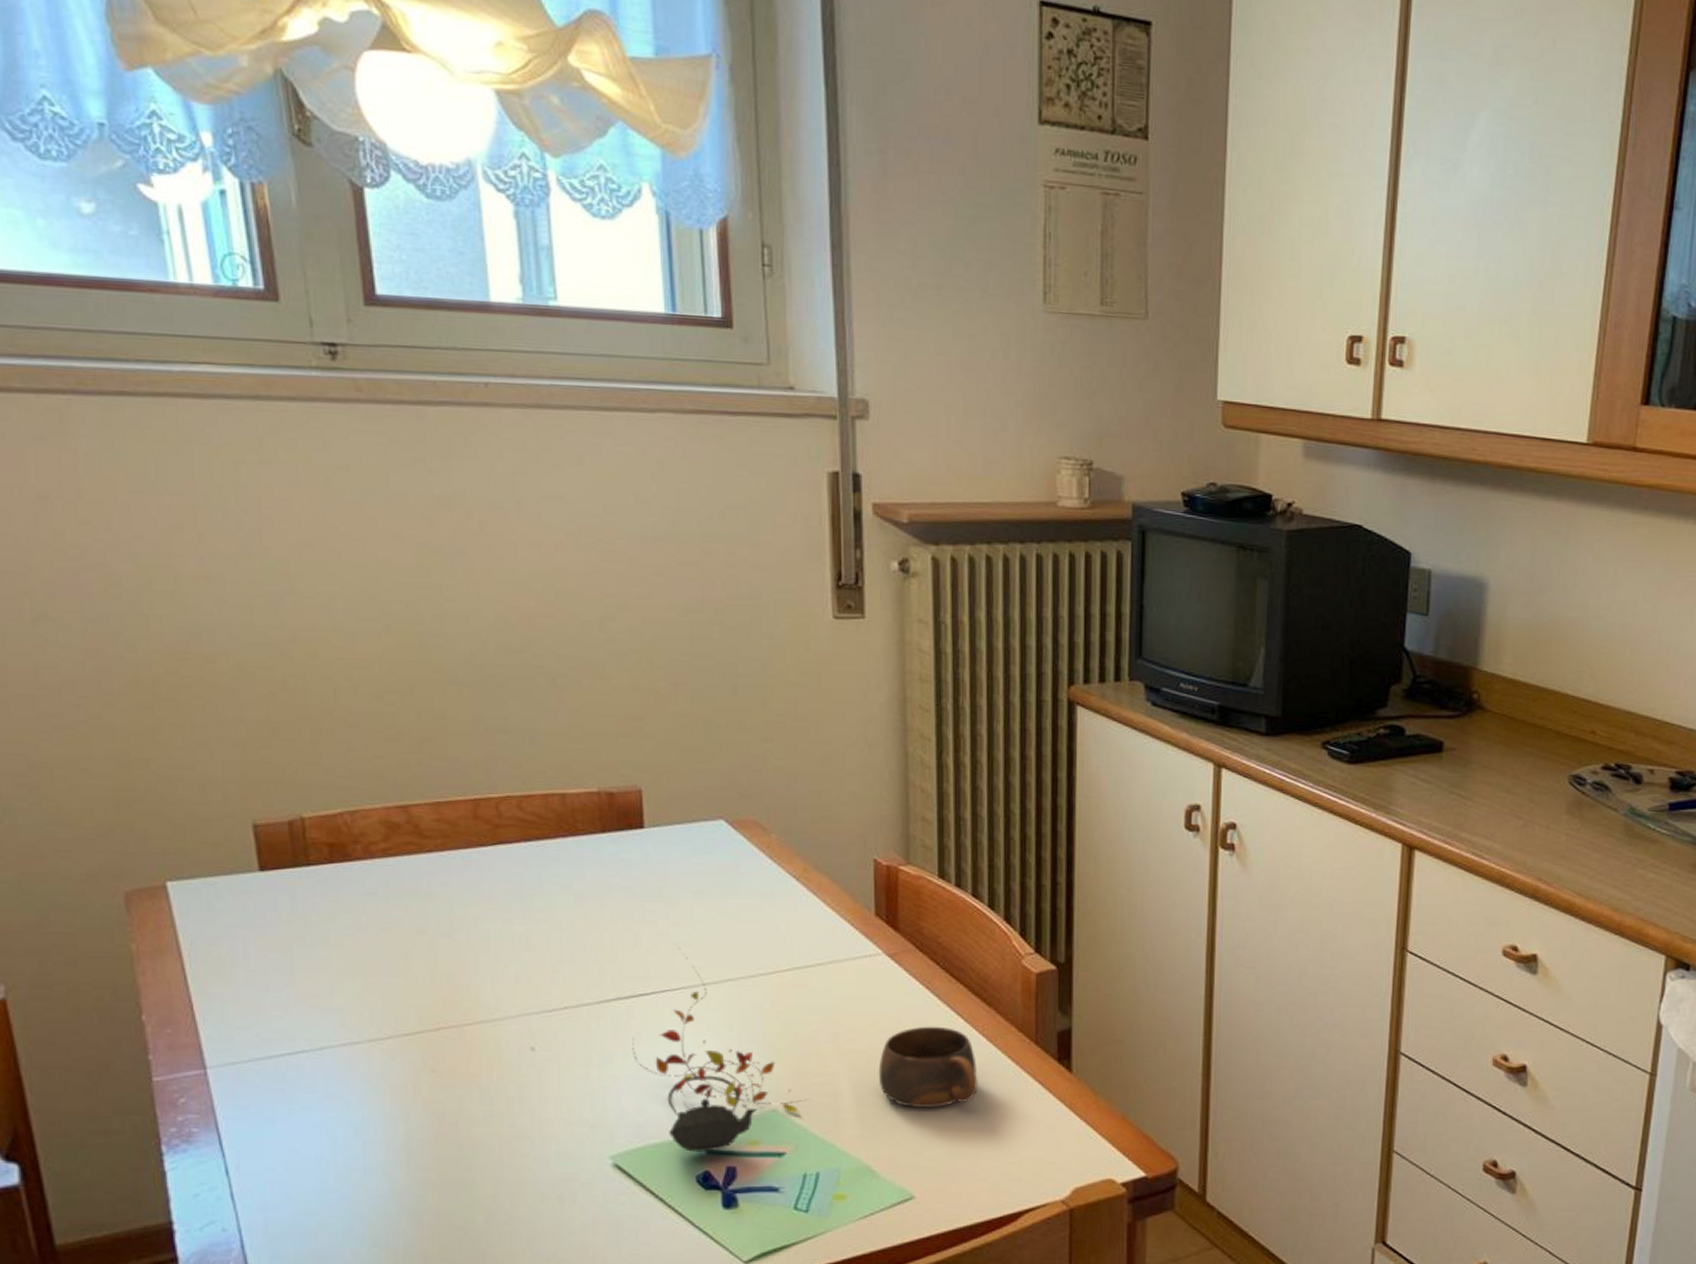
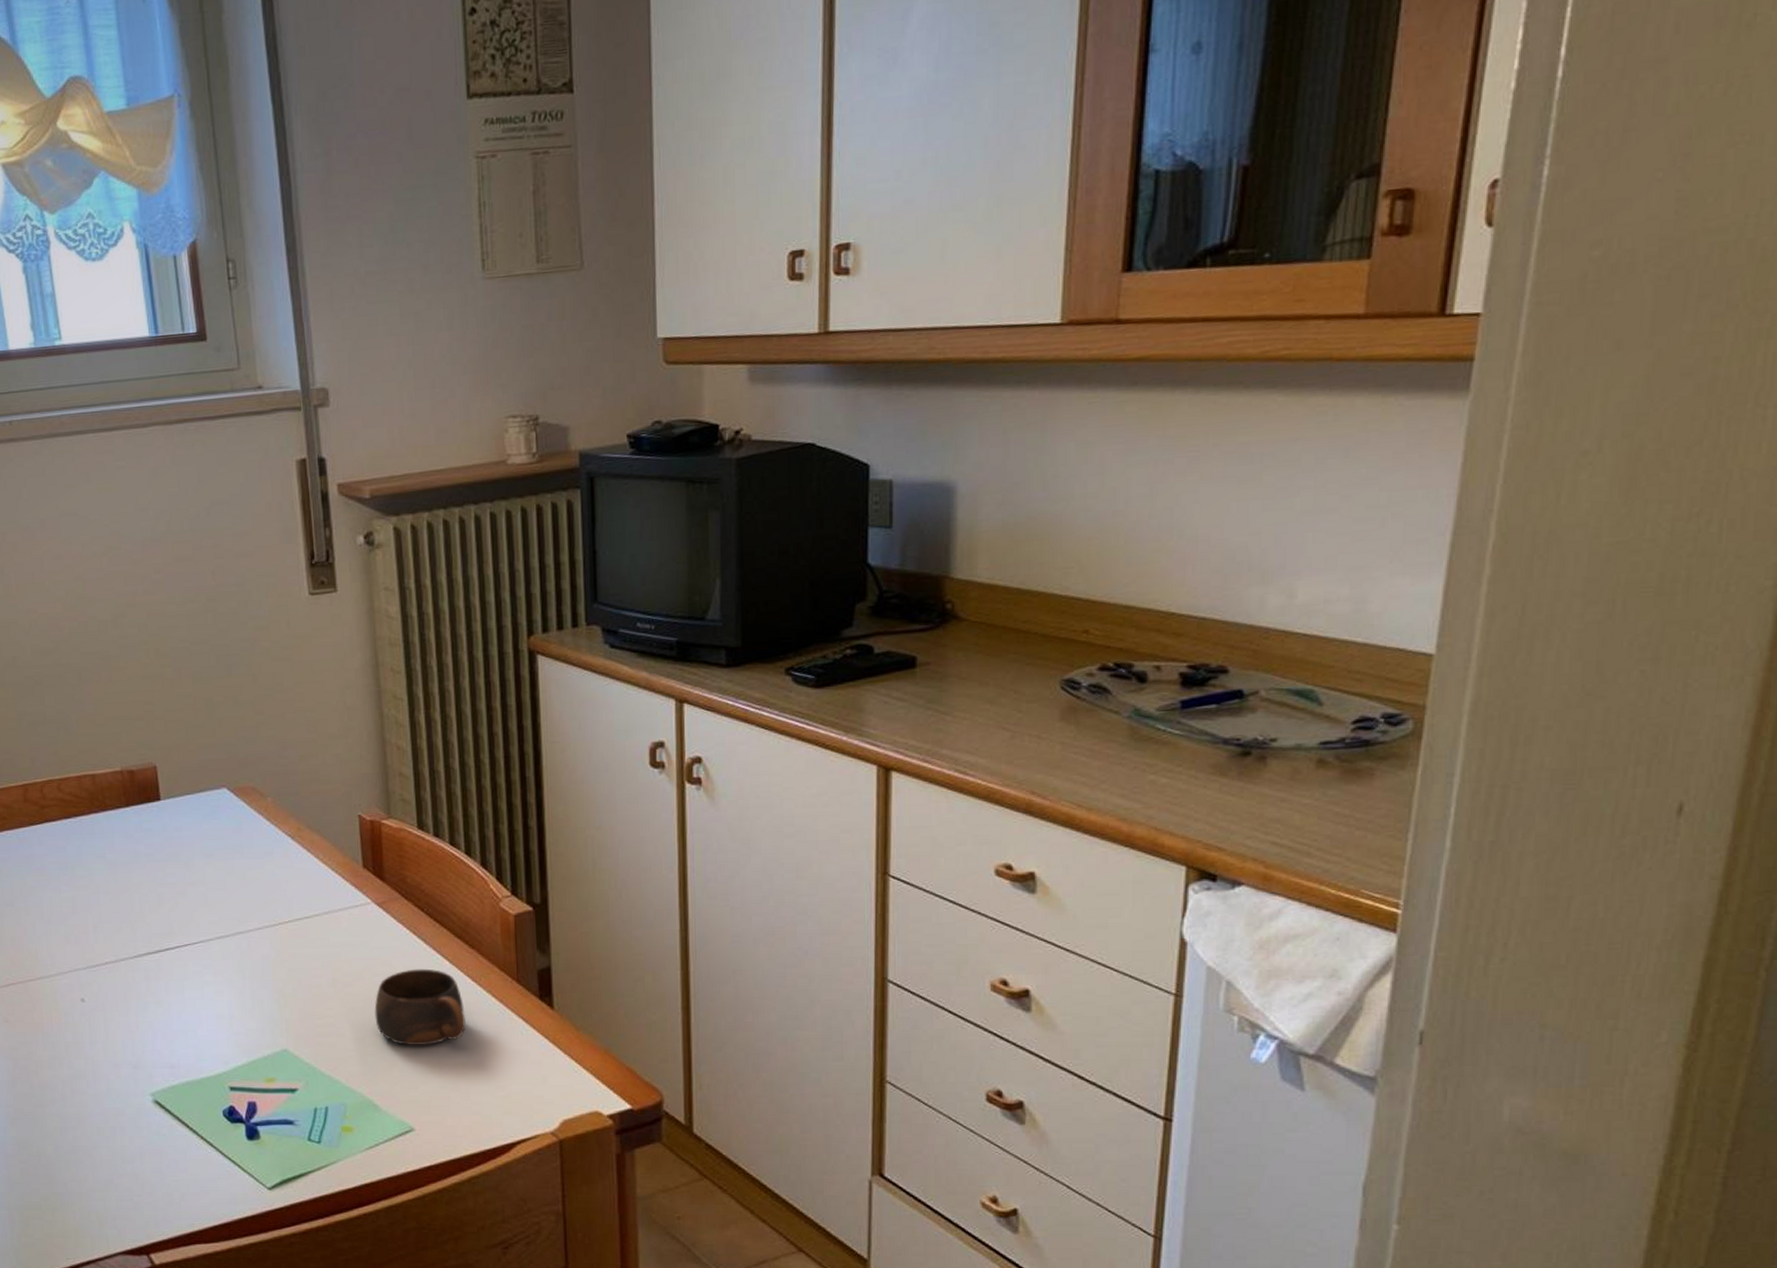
teapot: present [631,947,806,1152] -> none [162,905,312,1089]

